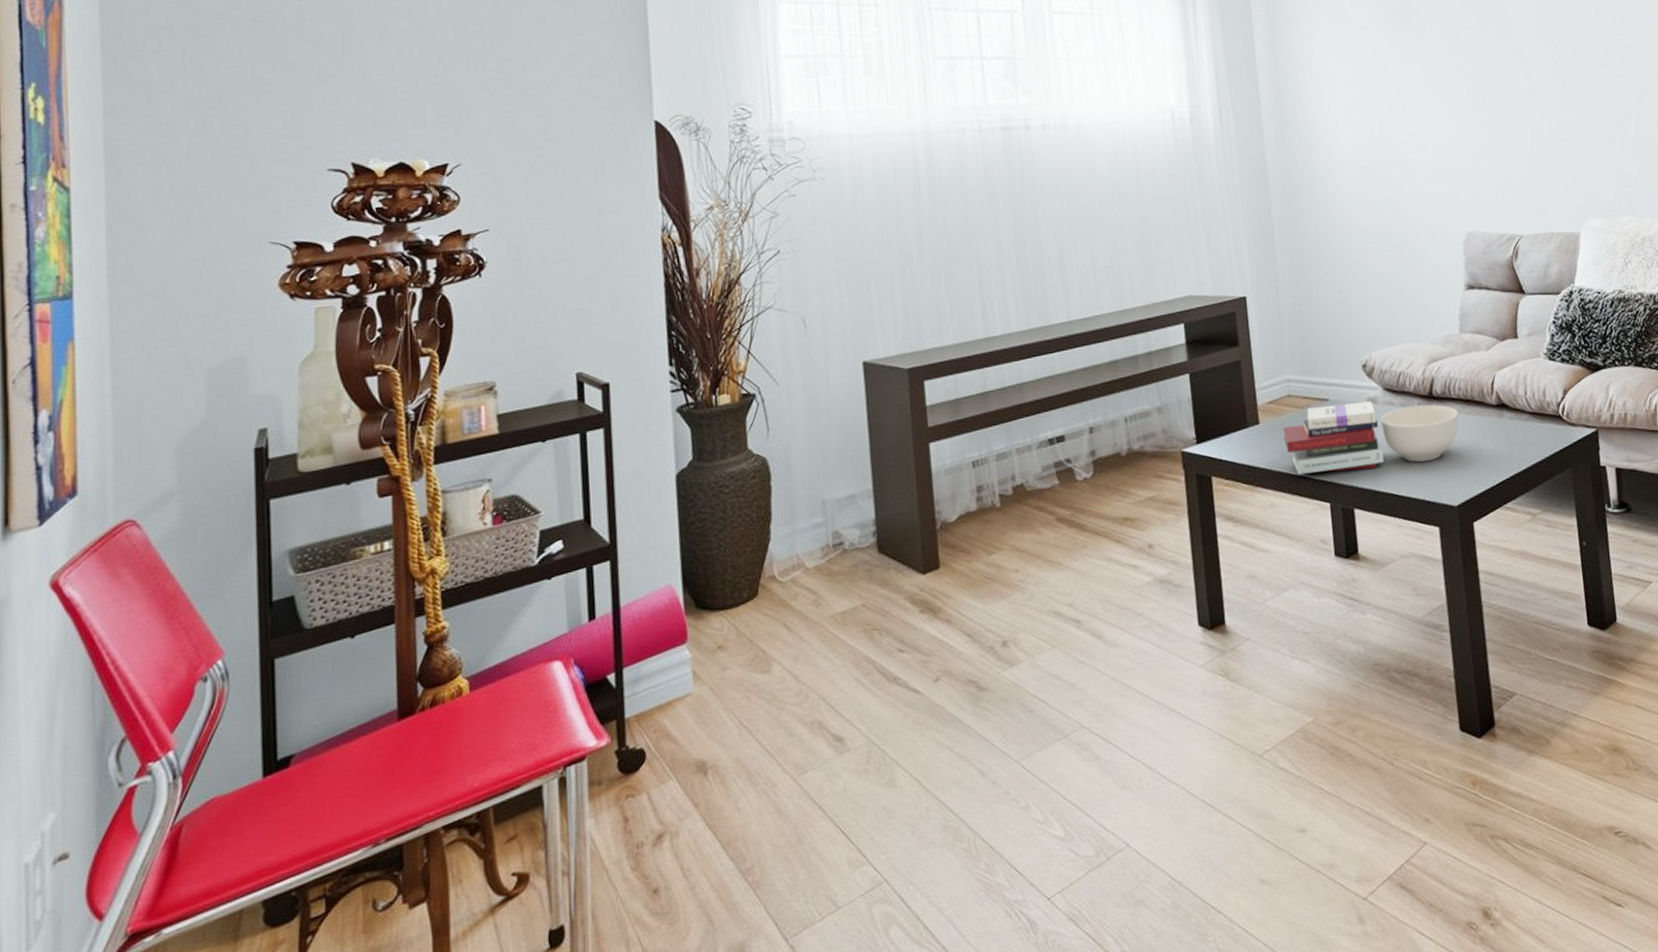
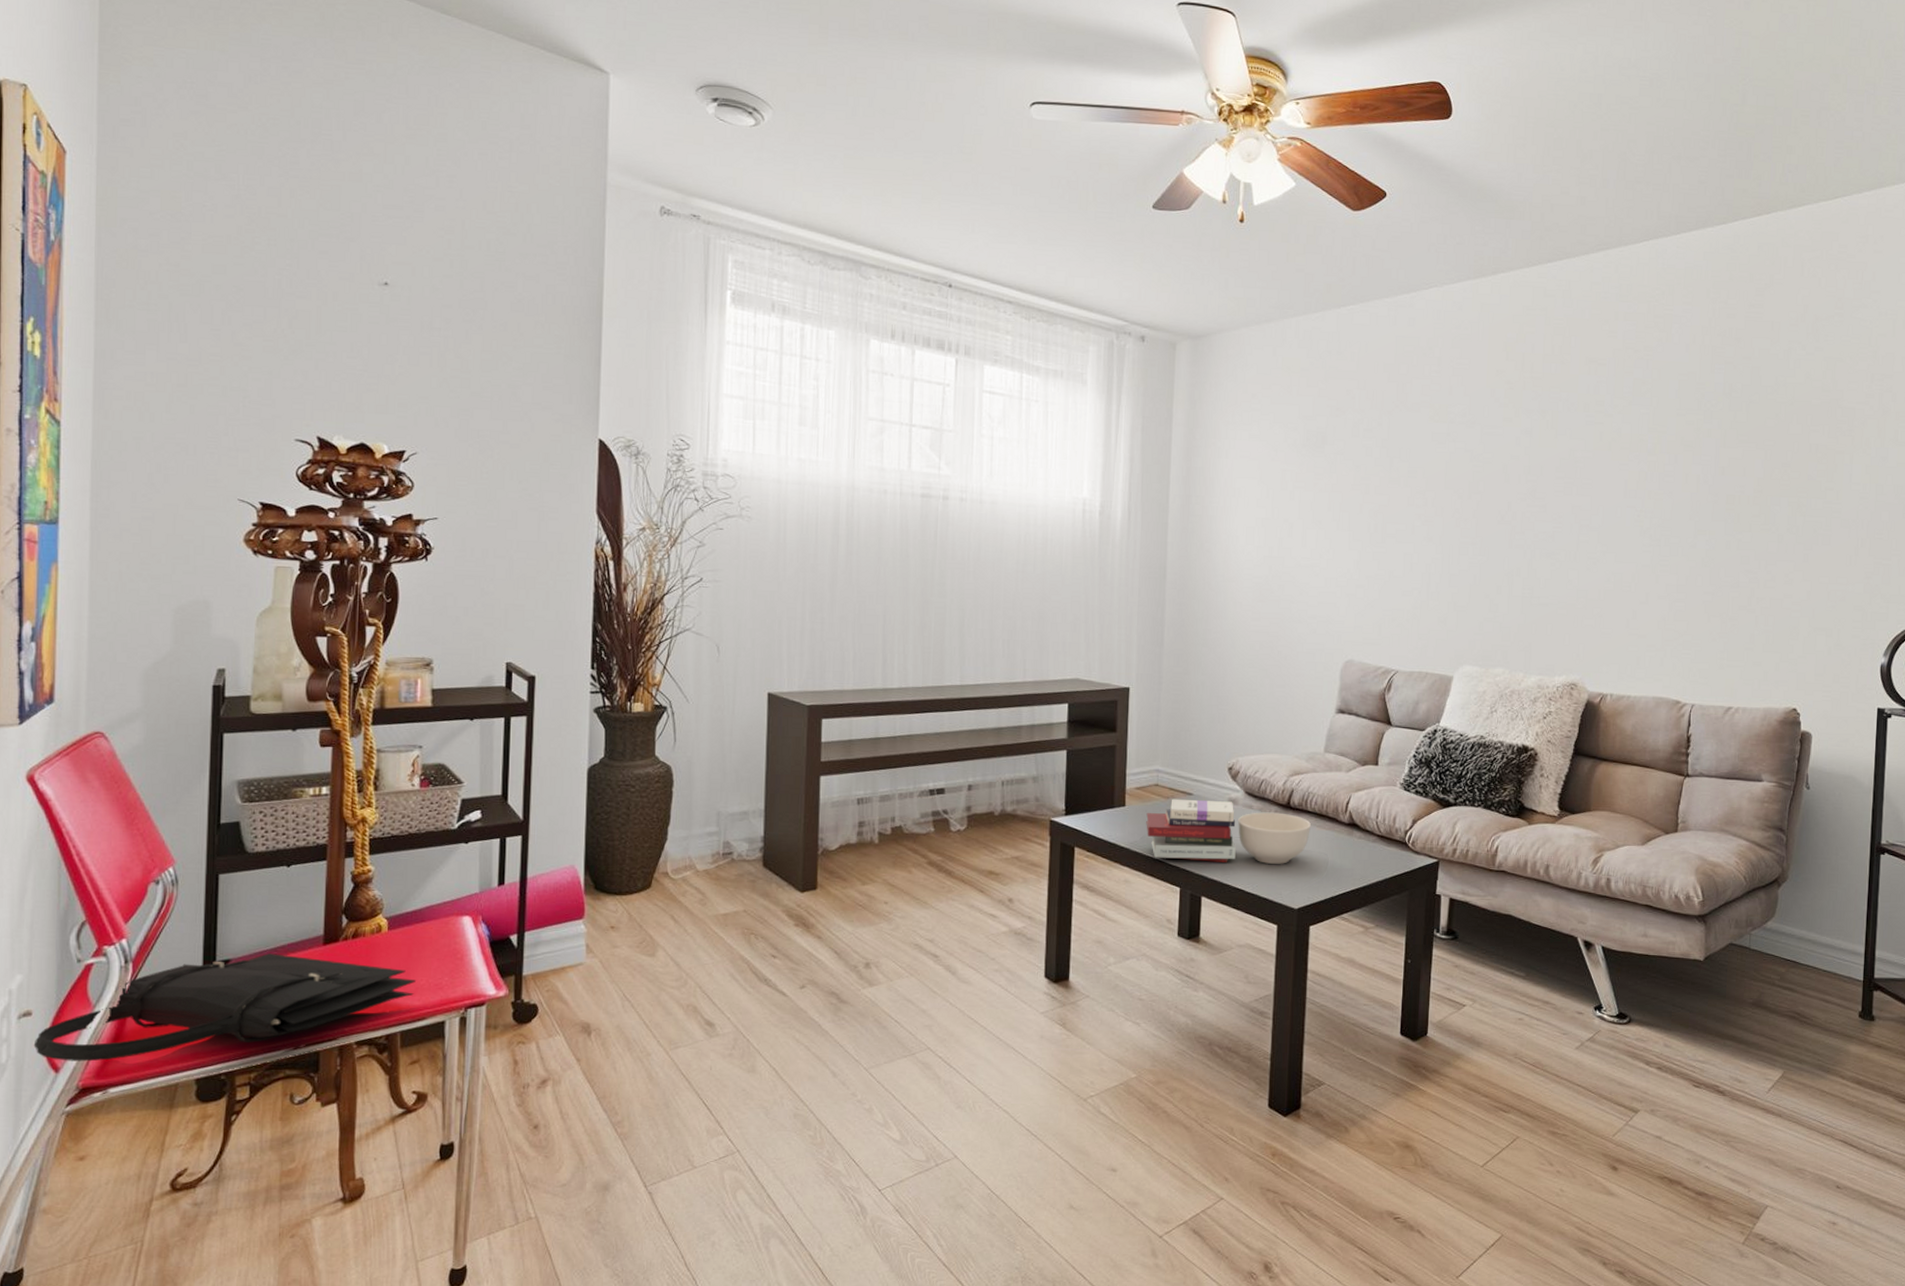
handbag: none [72,734,507,906] -> present [33,953,417,1062]

